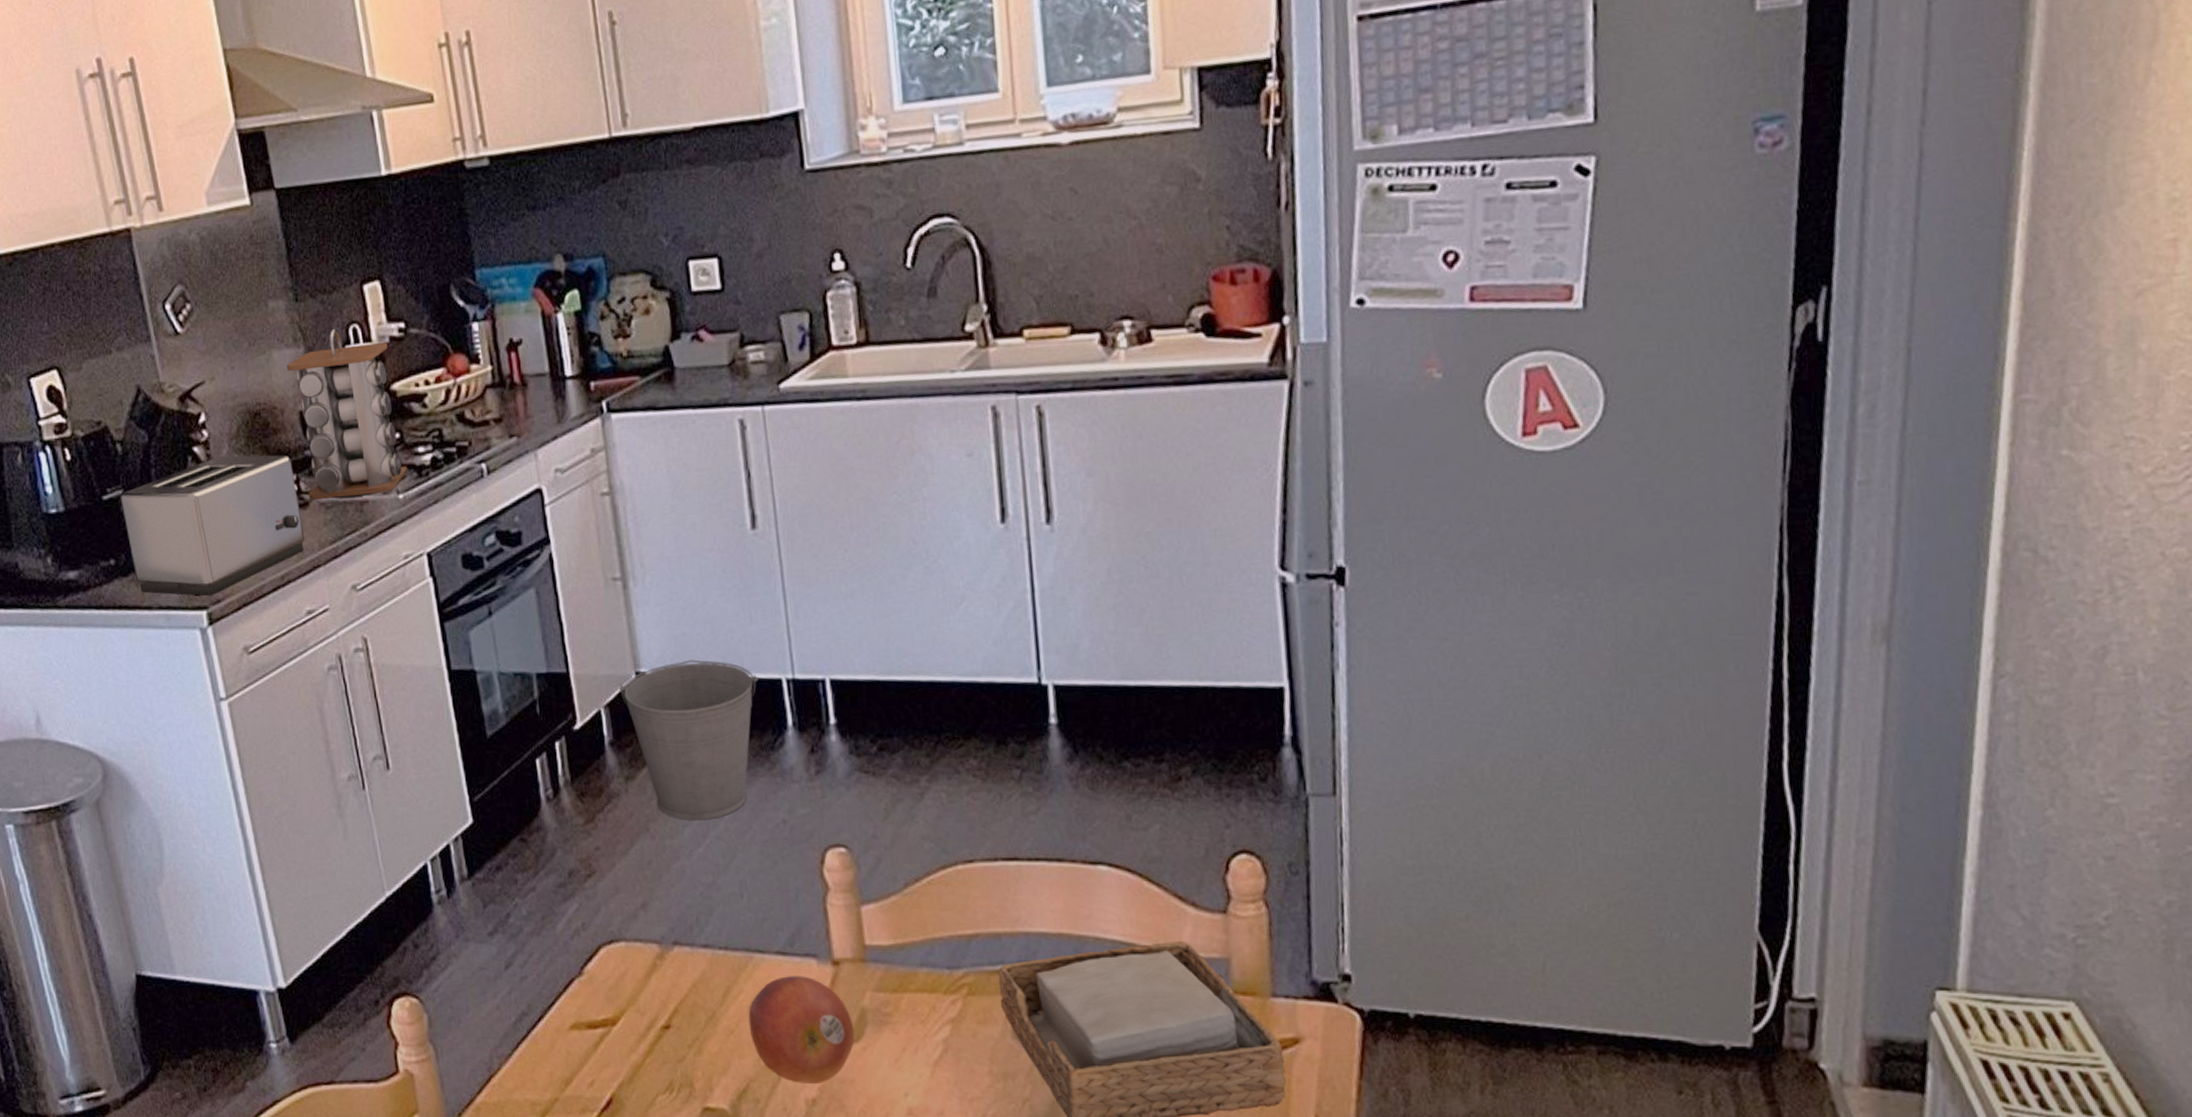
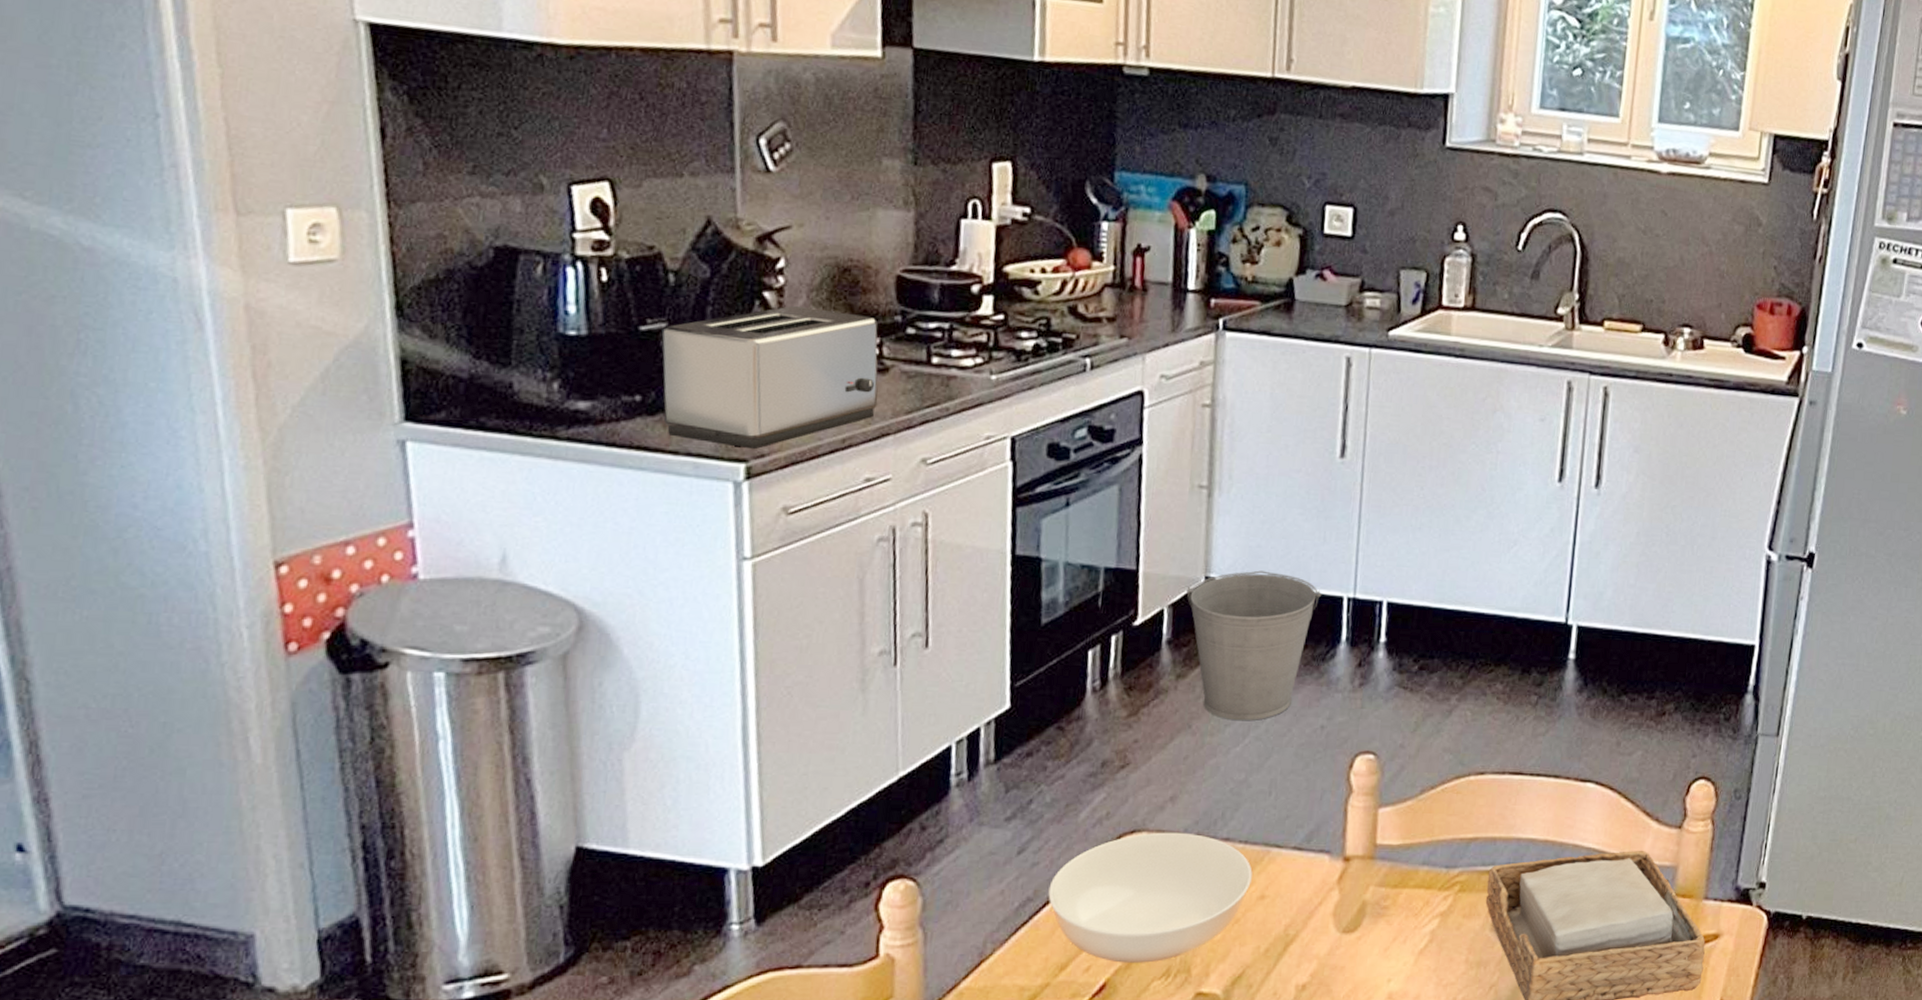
spice rack: present [286,328,408,500] -> none [890,199,1008,372]
bowl: none [540,940,739,1077] -> present [1048,832,1253,963]
fruit: present [748,976,855,1085] -> none [1254,870,1353,971]

